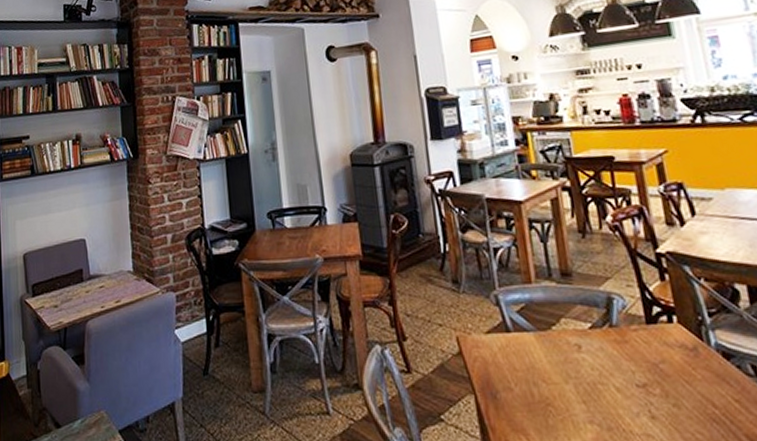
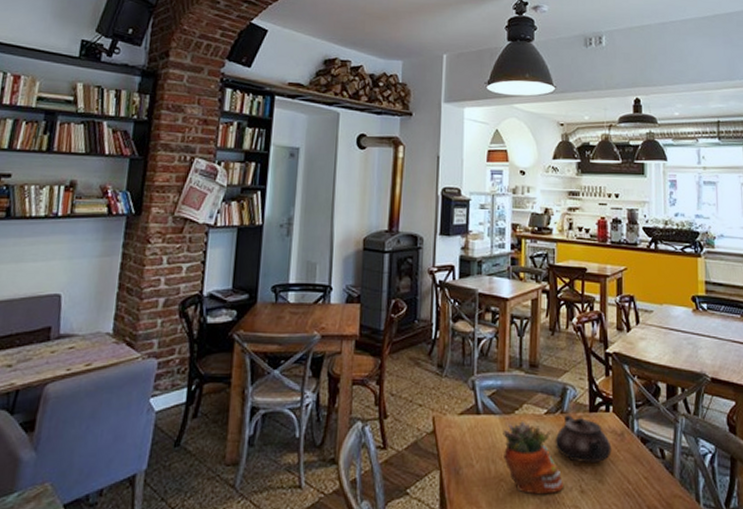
succulent planter: none [540,338,629,421] -> present [503,421,564,495]
teapot: none [607,329,685,385] -> present [555,415,612,464]

